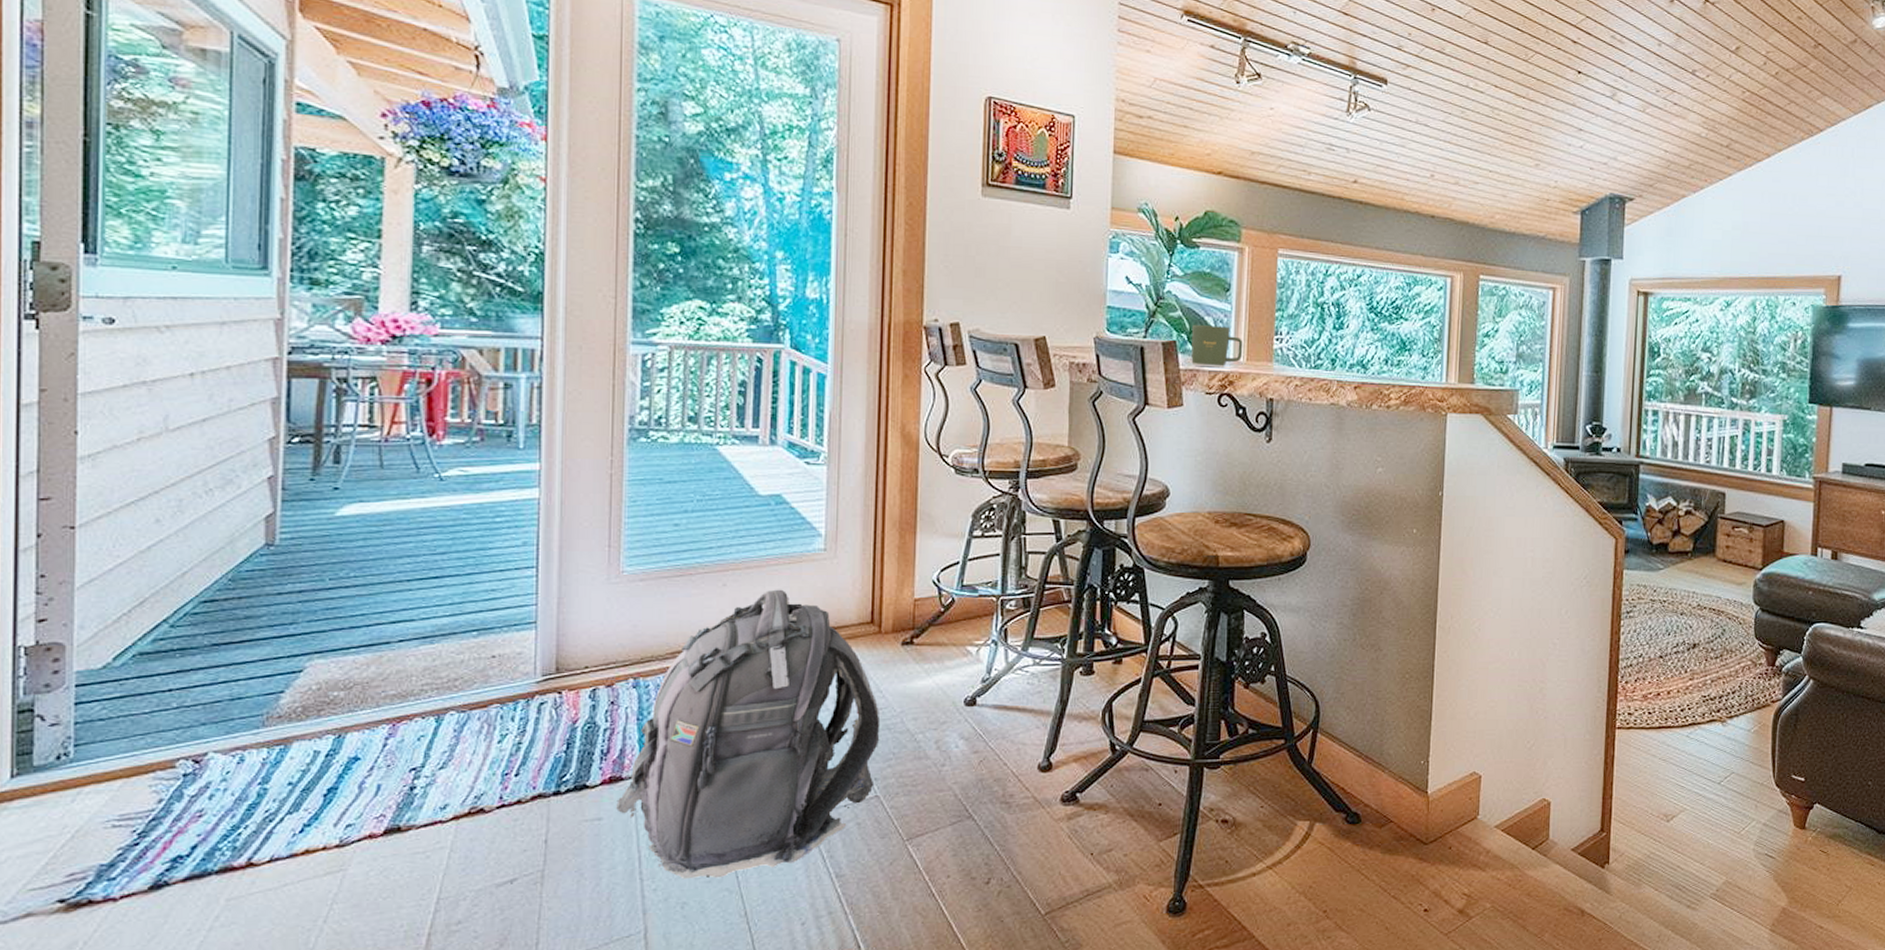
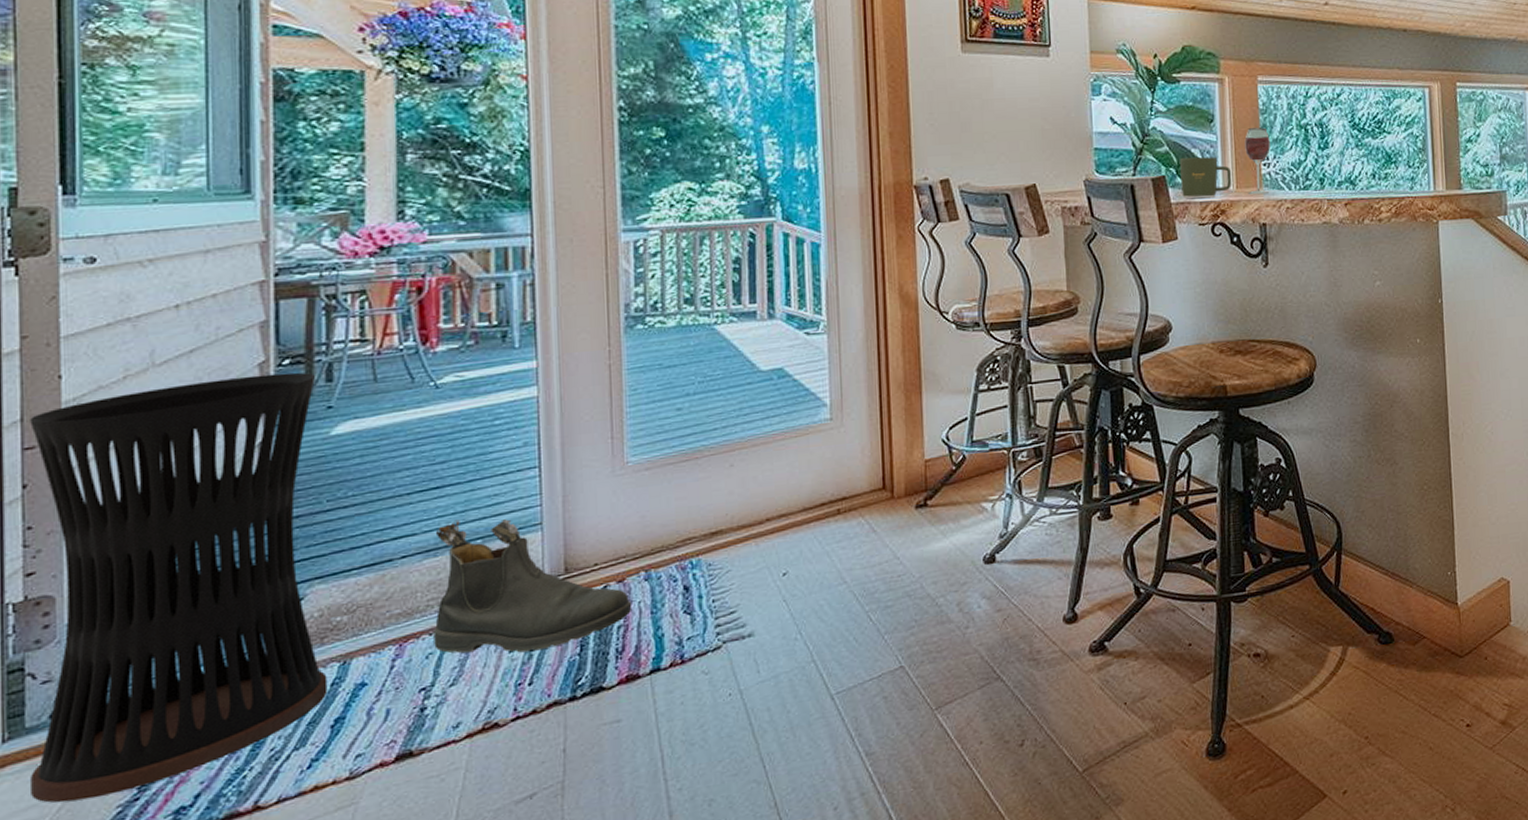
umbrella stand: none [37,450,323,840] -> present [30,372,328,803]
boot: none [426,610,620,744] -> present [433,519,632,653]
backpack: present [616,589,881,880] -> none [635,464,901,775]
wineglass: none [1257,301,1285,370] -> present [1244,127,1270,195]

